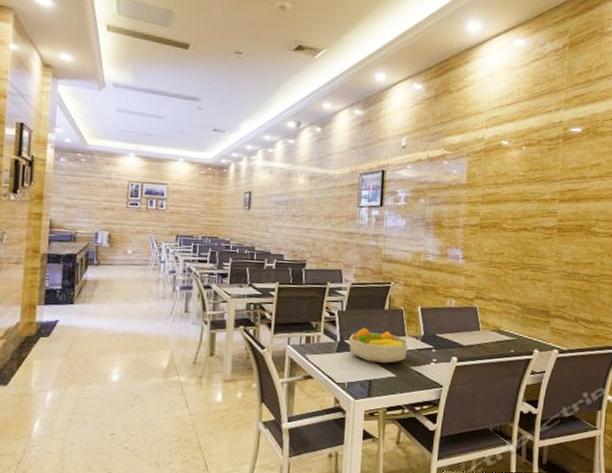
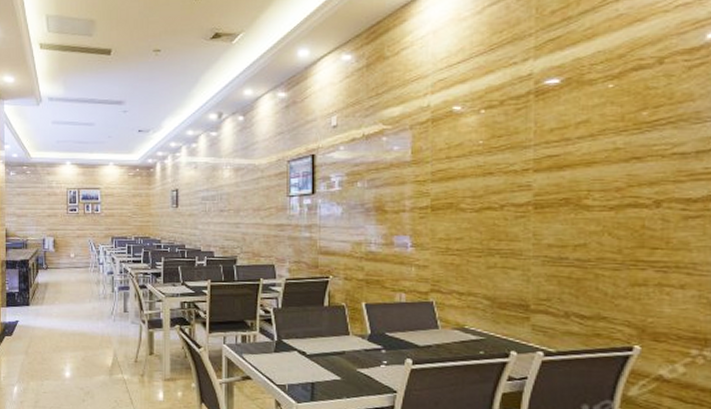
fruit bowl: present [349,327,409,364] -> none [287,325,354,365]

